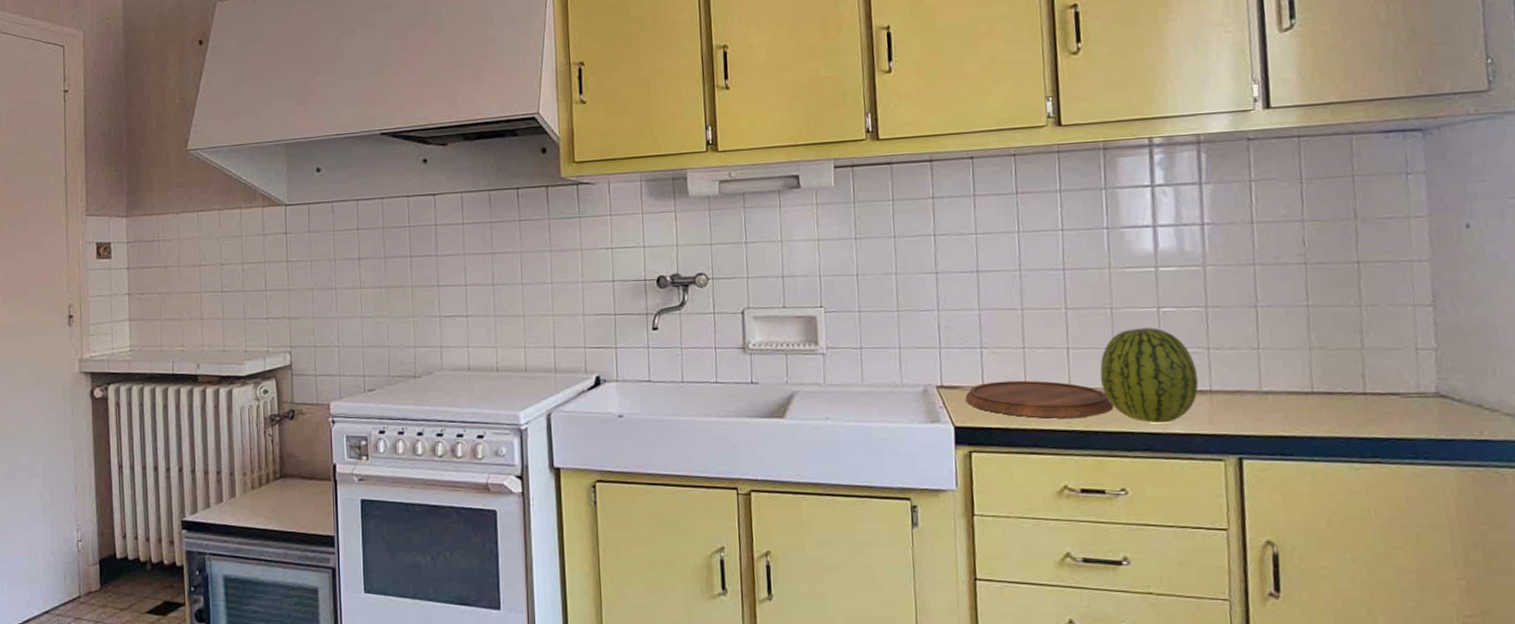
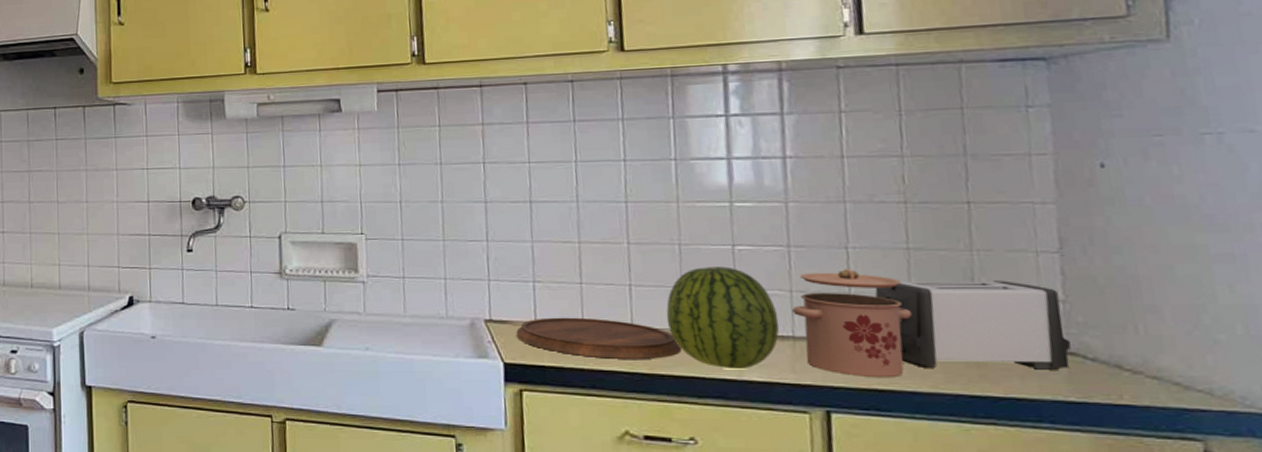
cooking pot: none [1210,326,1311,426] -> present [792,269,912,378]
toaster: none [1280,332,1442,416] -> present [875,280,1072,371]

